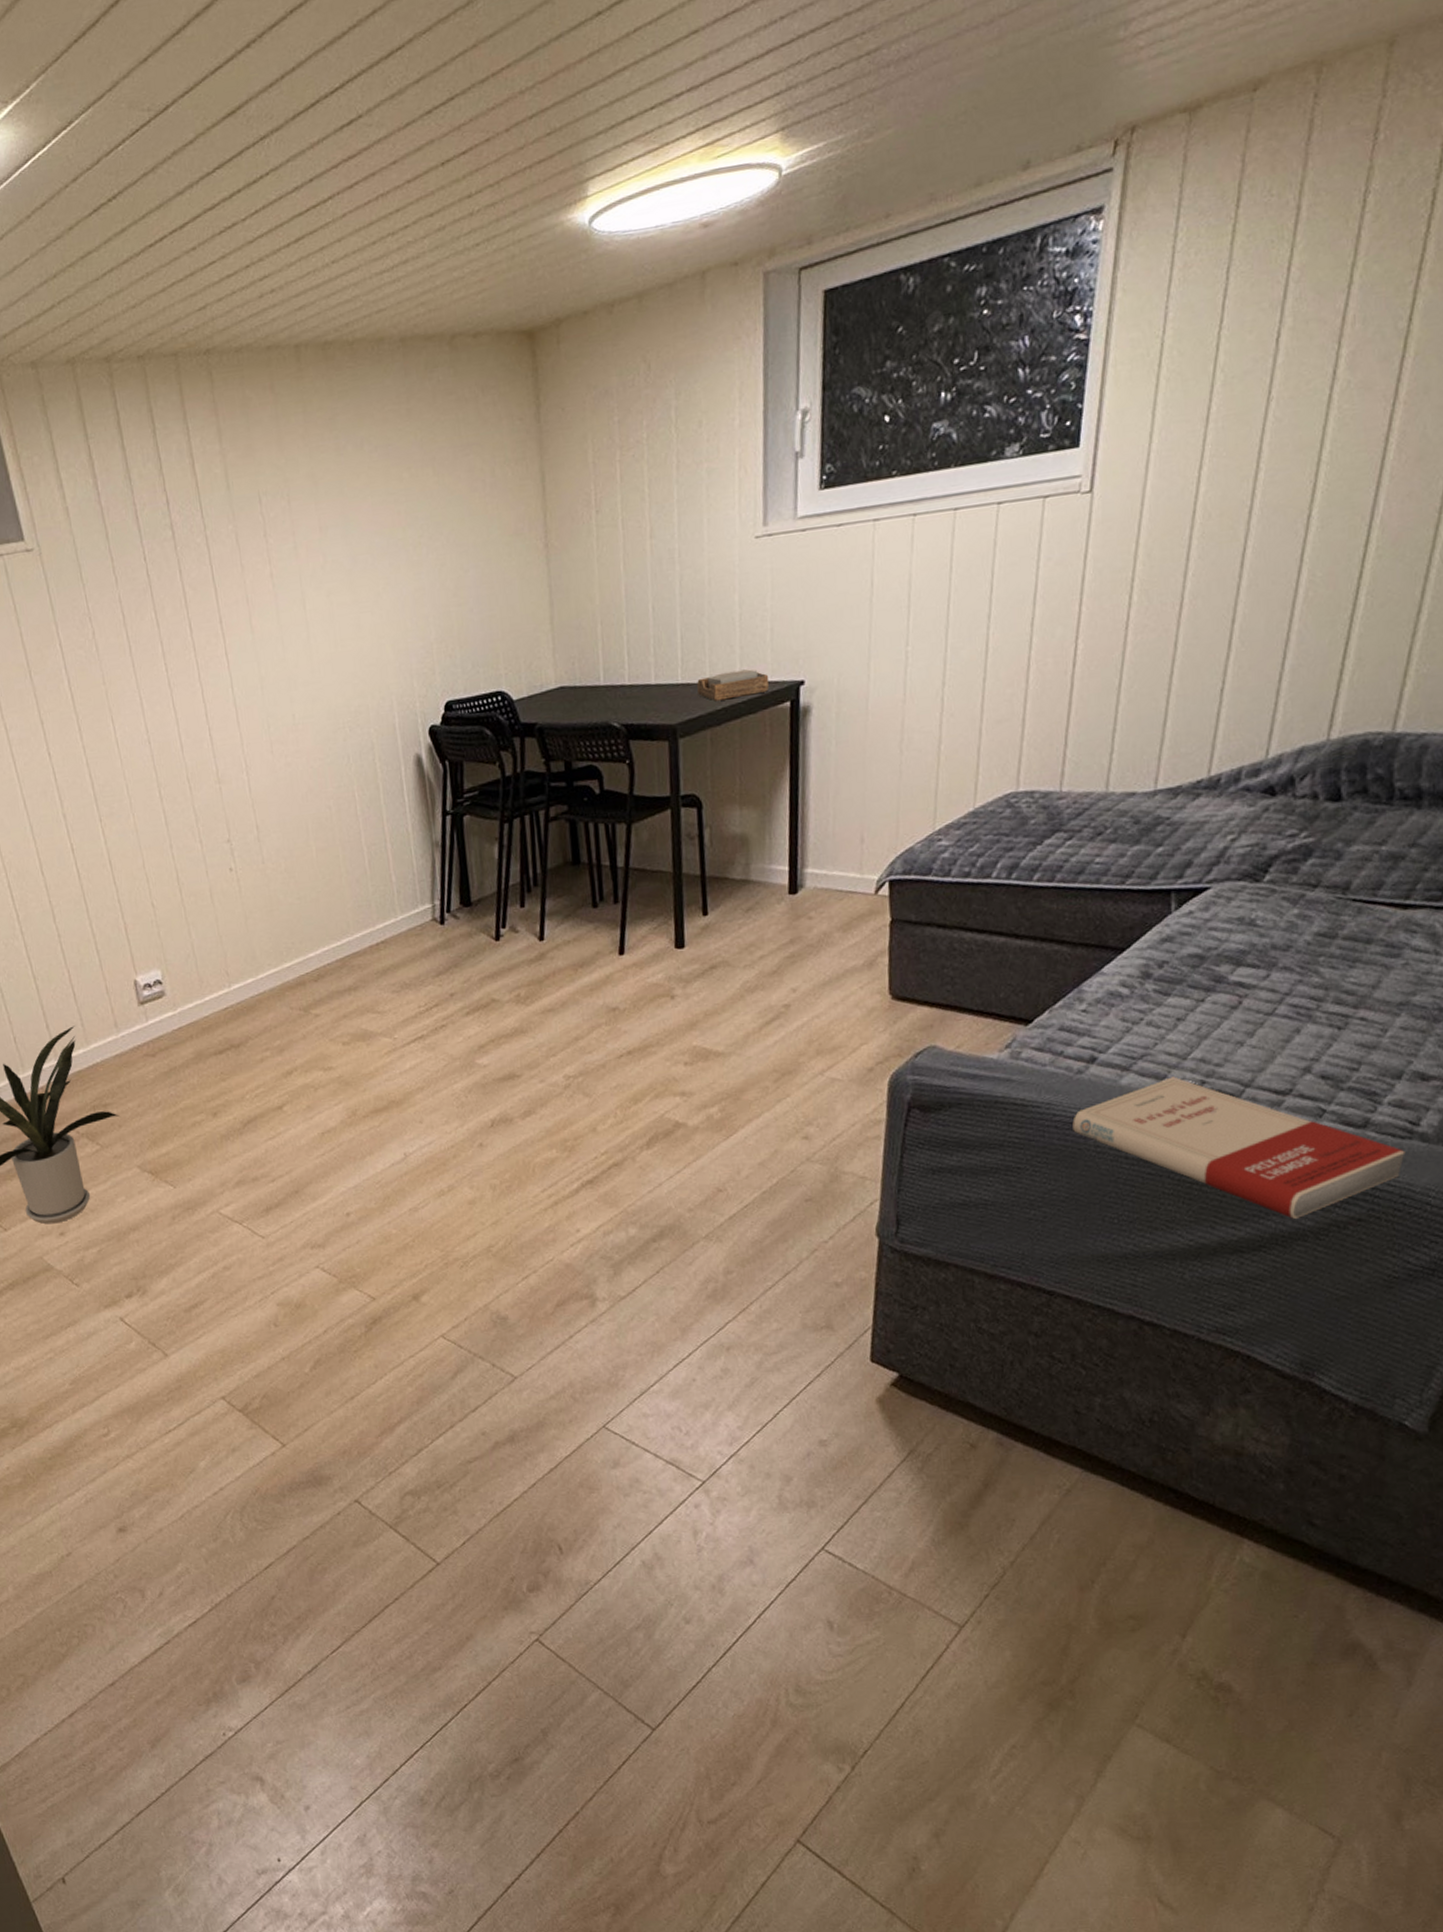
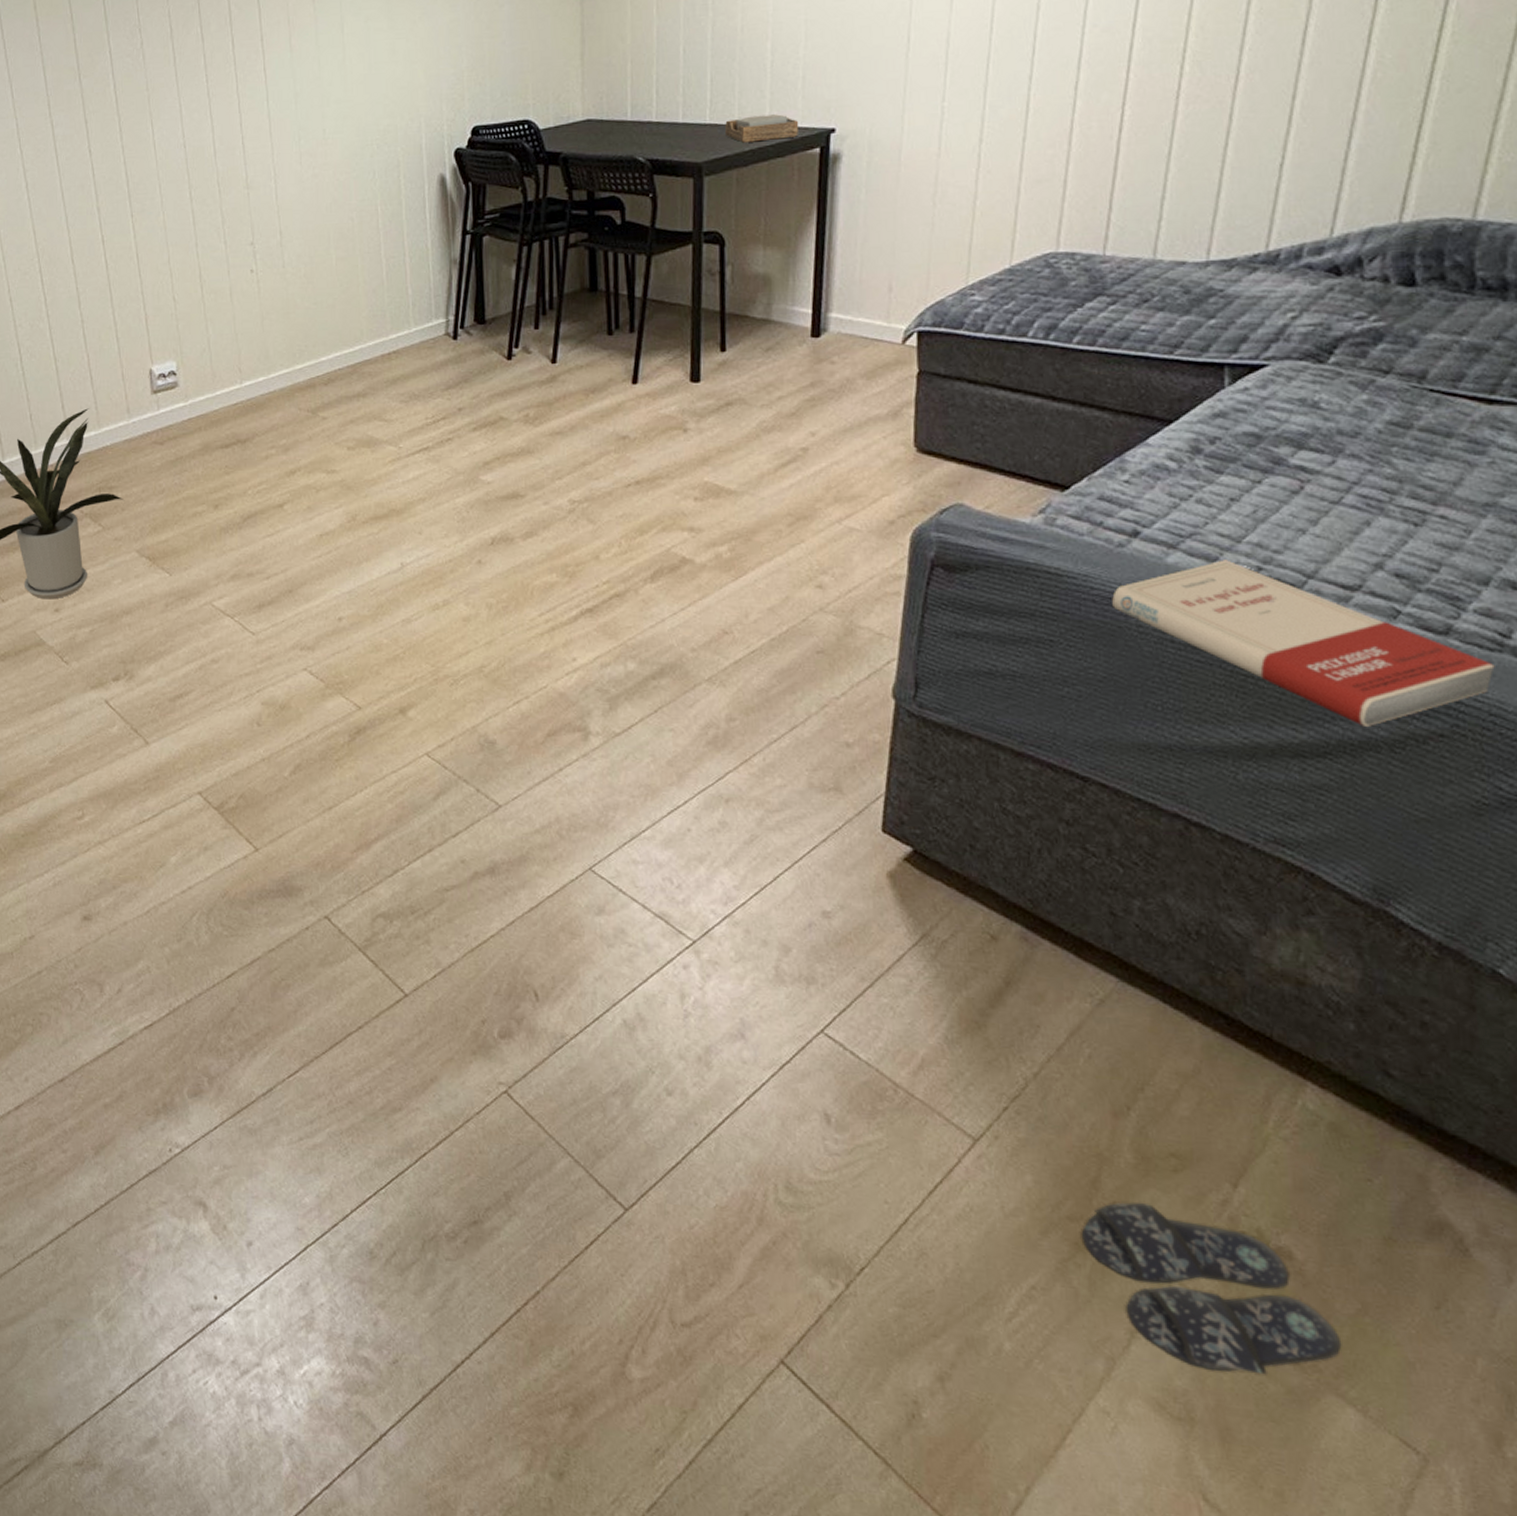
slippers: none [1055,1662,1273,1795] -> present [1082,1202,1342,1375]

